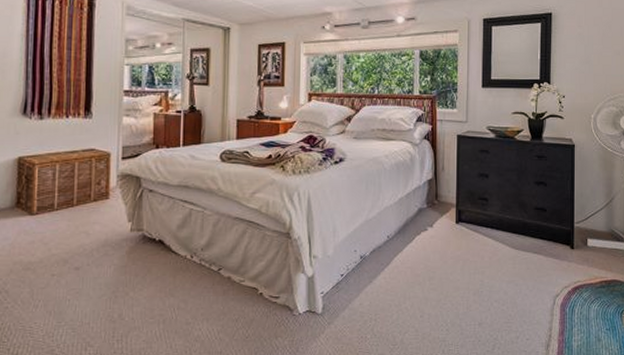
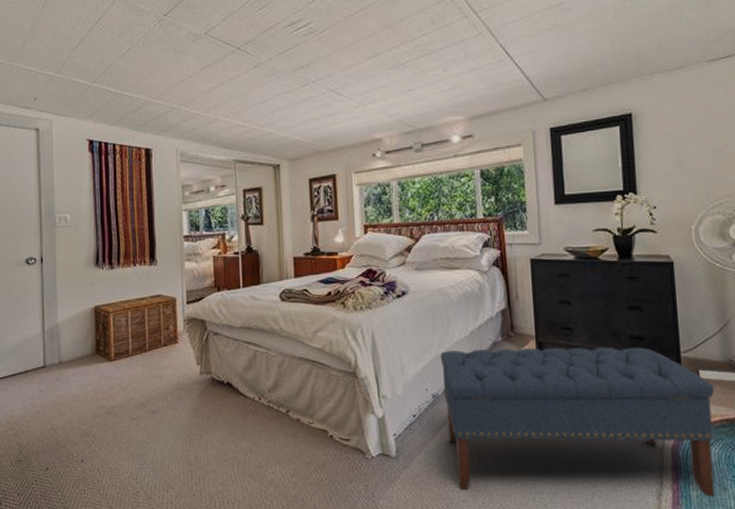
bench: none [370,215,597,347] -> present [440,347,715,497]

